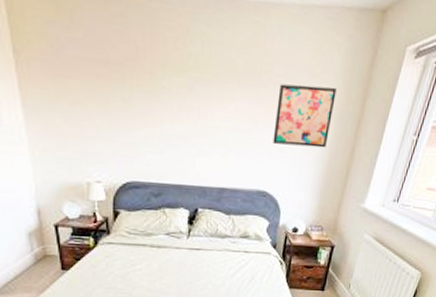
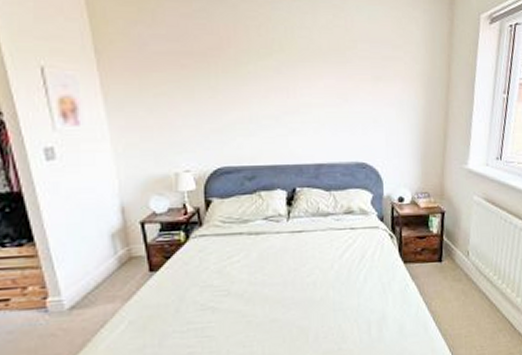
wall art: present [272,84,337,148] -> none [364,56,421,114]

